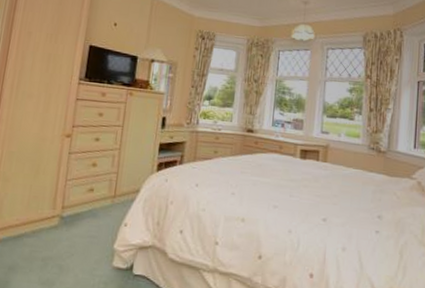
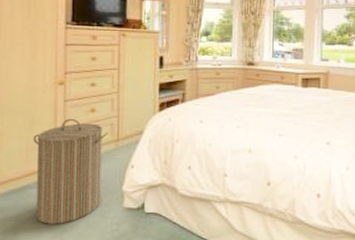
laundry hamper: none [28,170,107,277] -> present [33,118,109,224]

